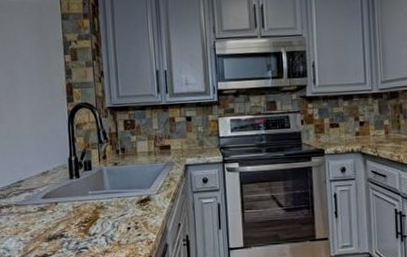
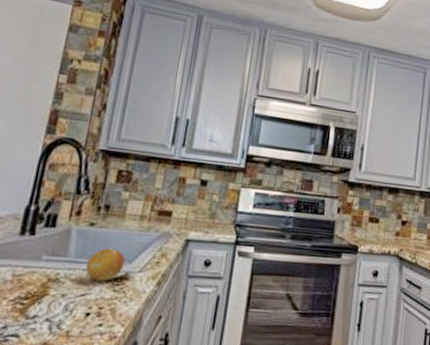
fruit: none [119,179,146,204] -> present [85,248,126,282]

